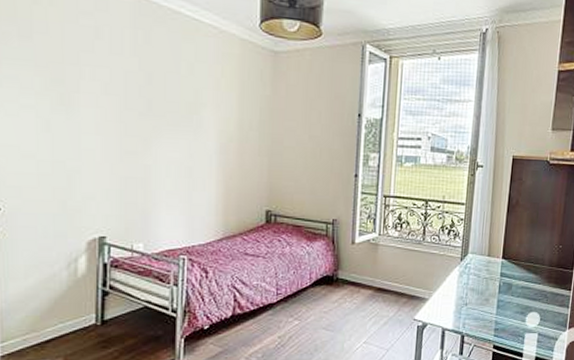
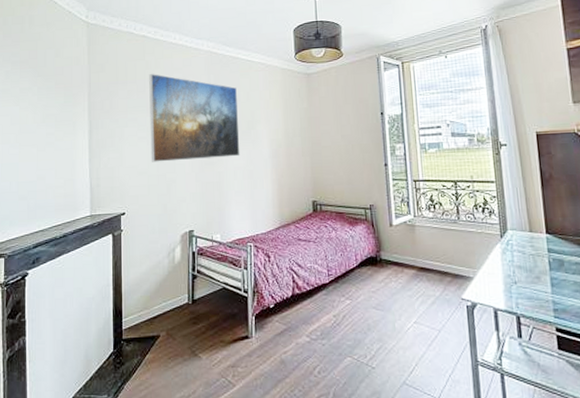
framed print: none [38,13,177,148] -> present [149,74,240,162]

